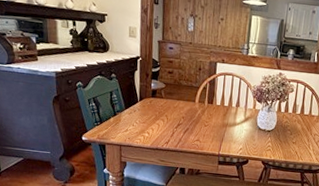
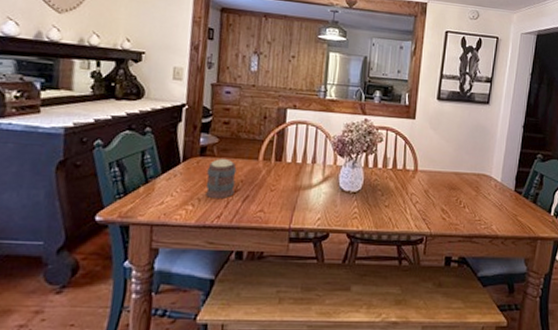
mug: none [157,100,179,130] -> present [206,159,237,199]

